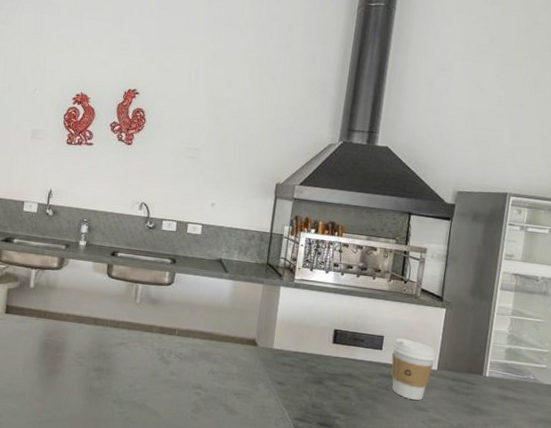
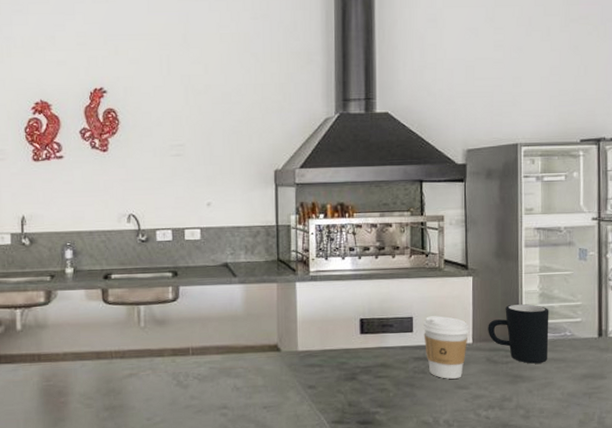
mug: none [453,341,516,401] -> present [488,304,549,364]

